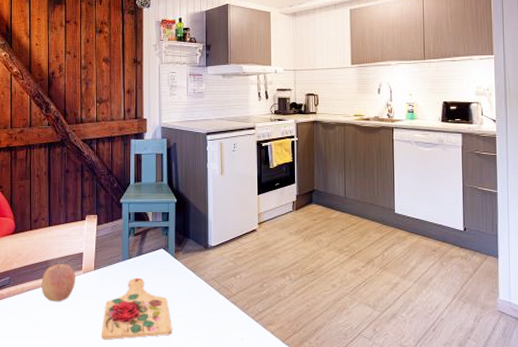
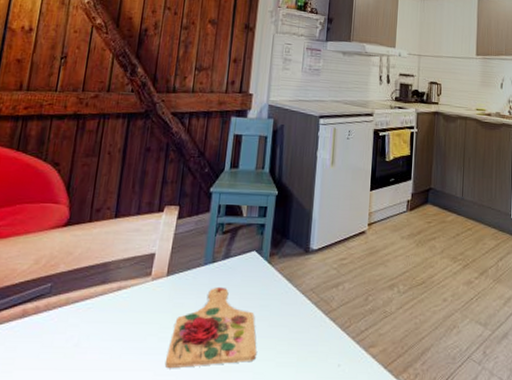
fruit: present [41,263,76,302] -> none [93,266,142,318]

